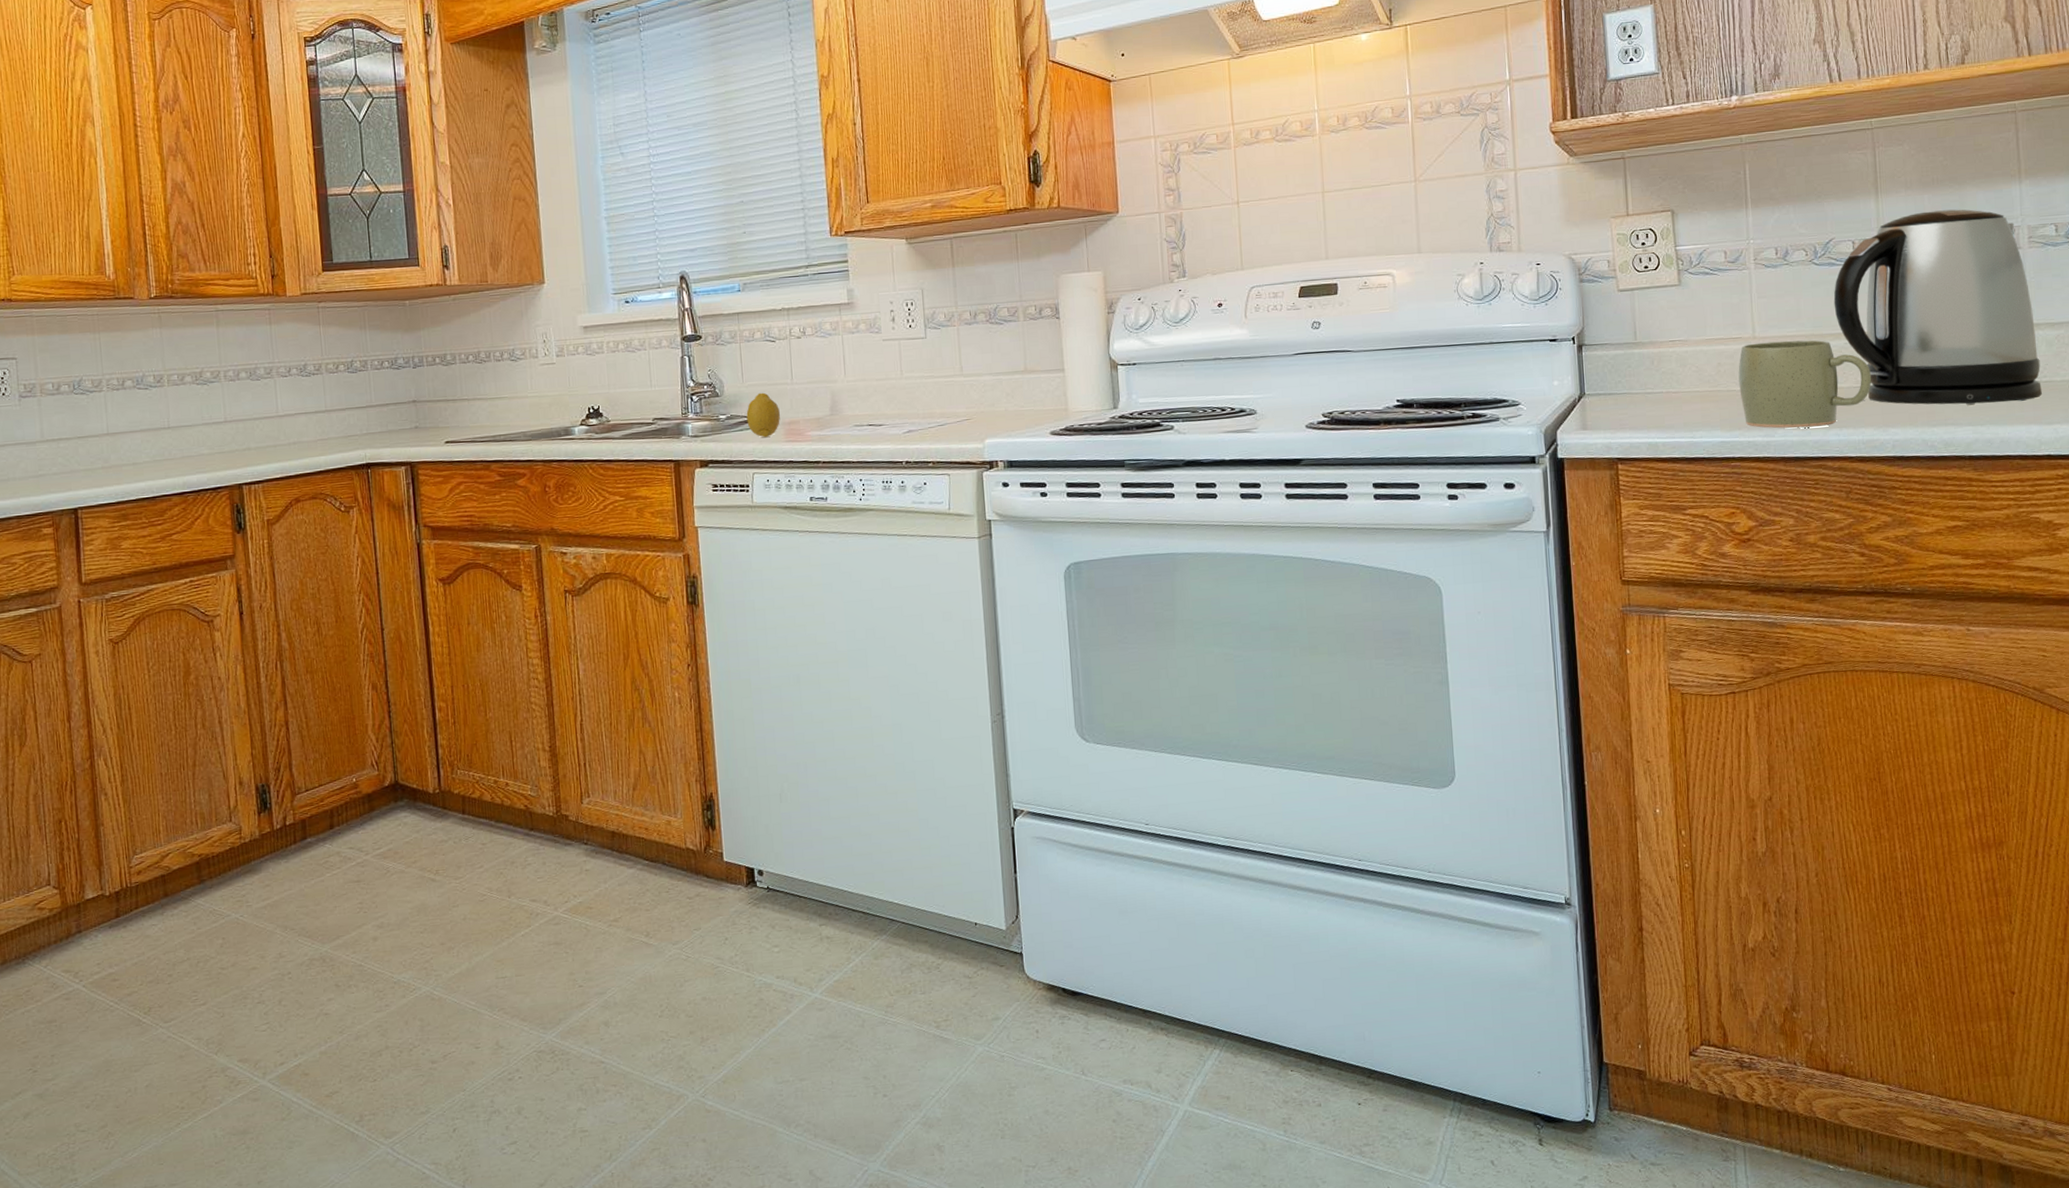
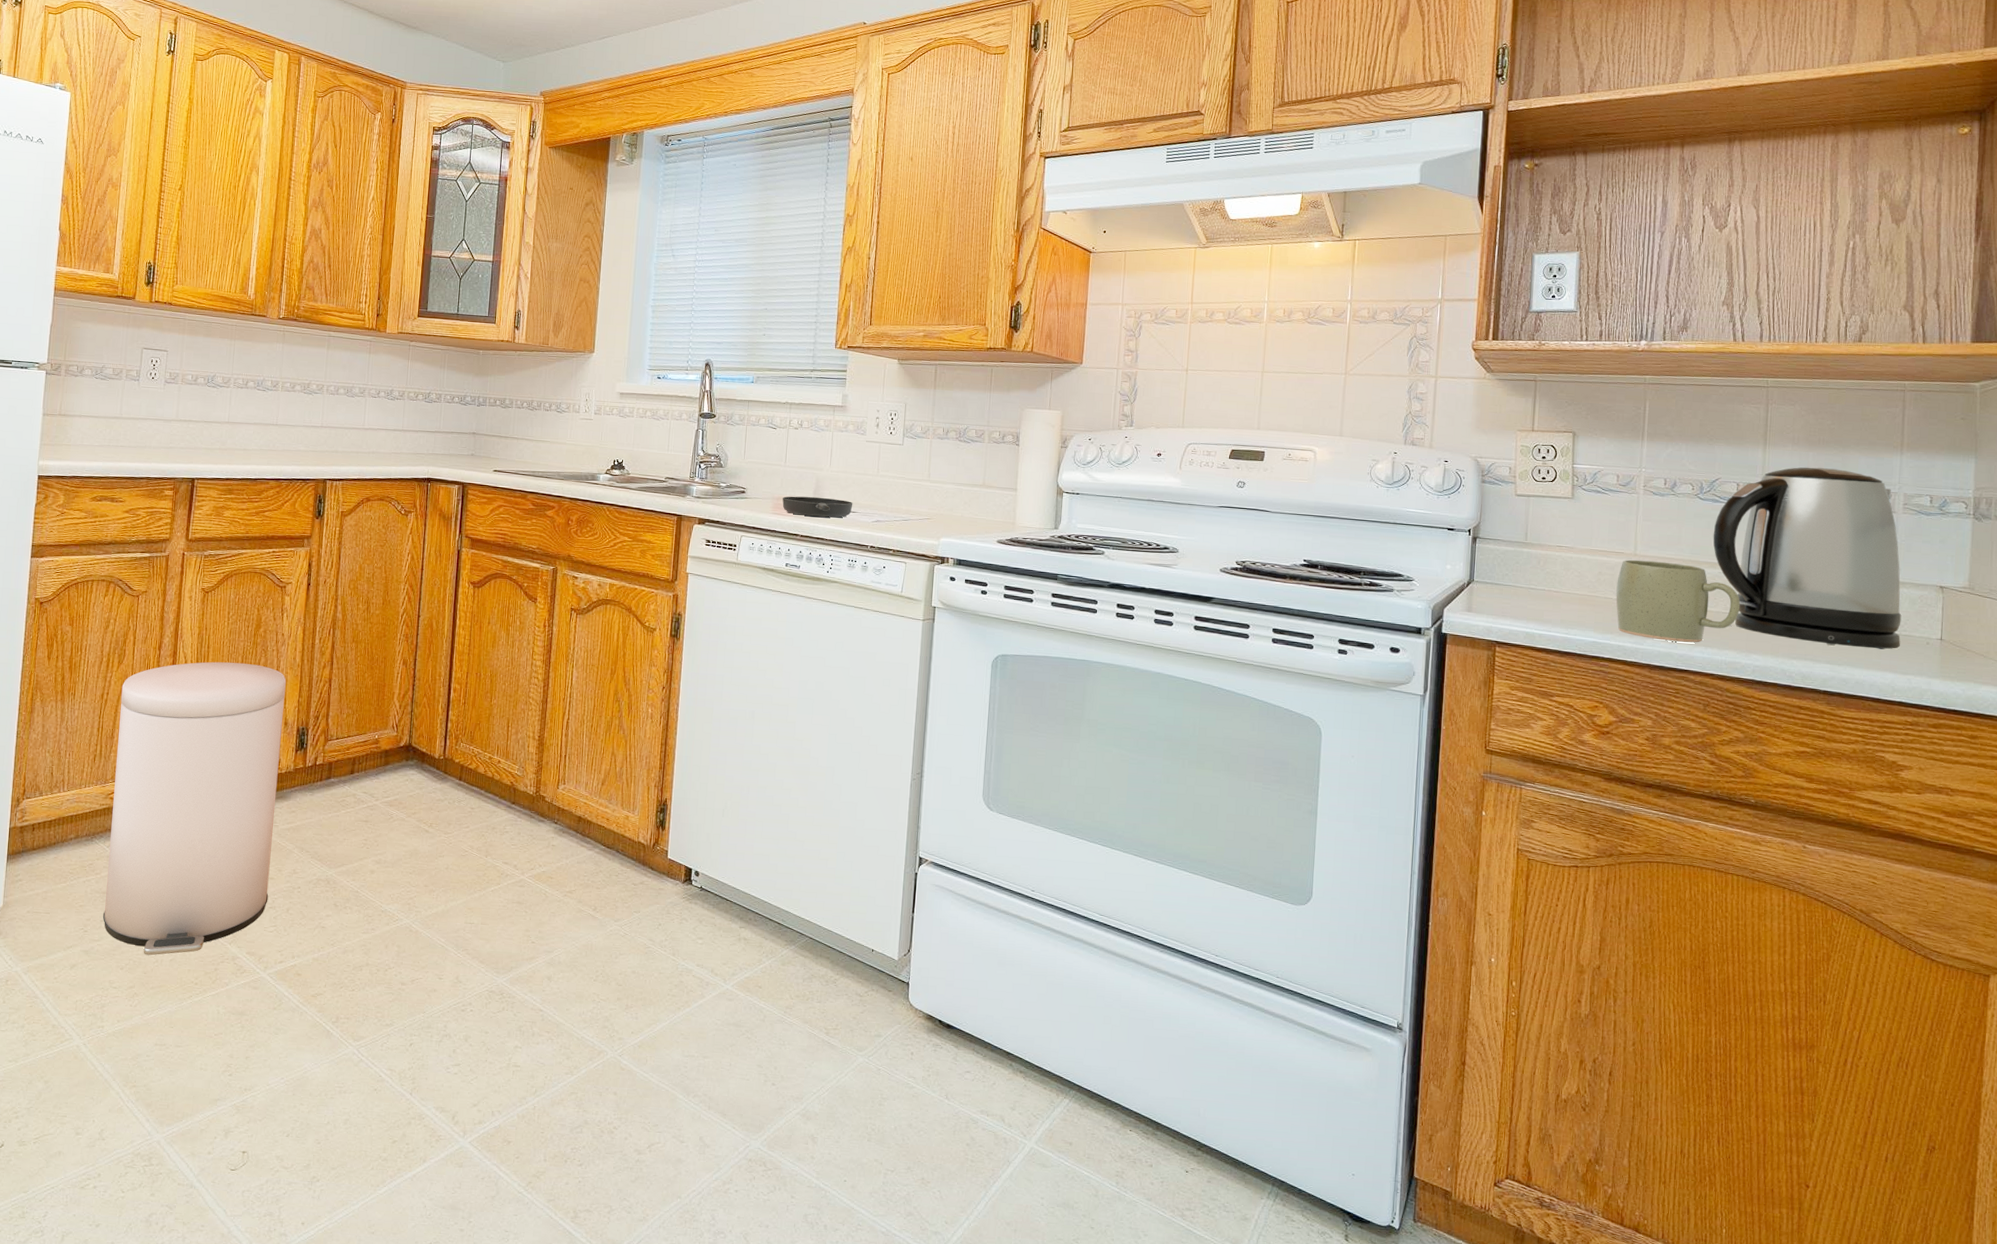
pedal bin: none [29,719,254,1086] -> present [102,661,286,956]
fruit: present [746,392,781,438] -> none [742,469,772,508]
frying pan: none [795,412,879,439] -> present [782,496,853,518]

